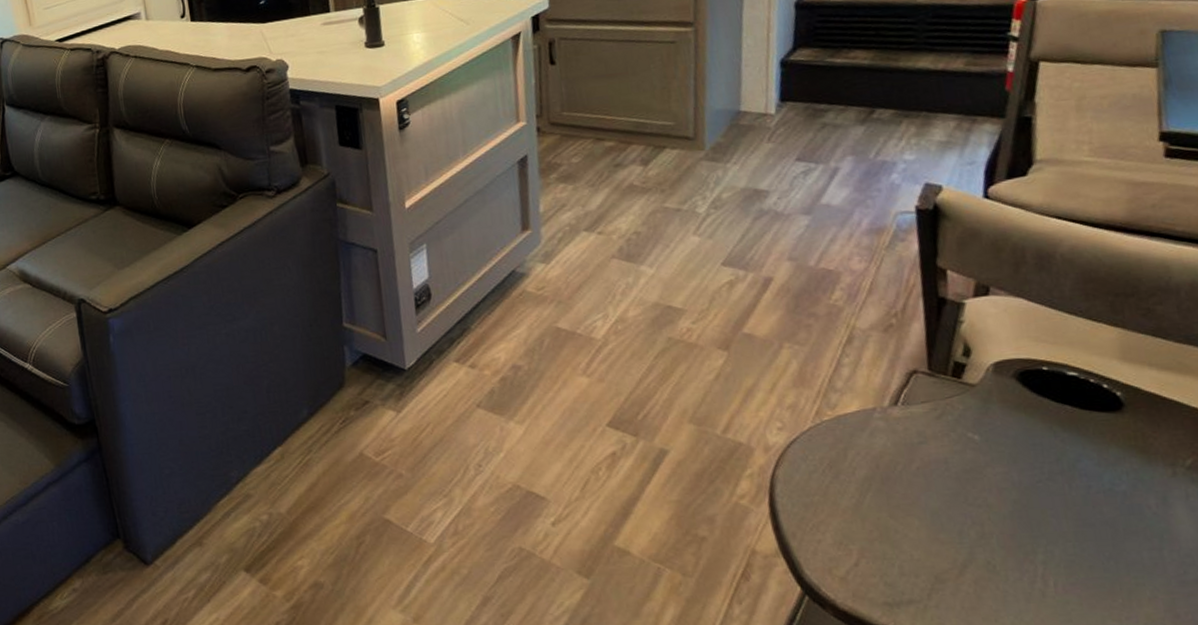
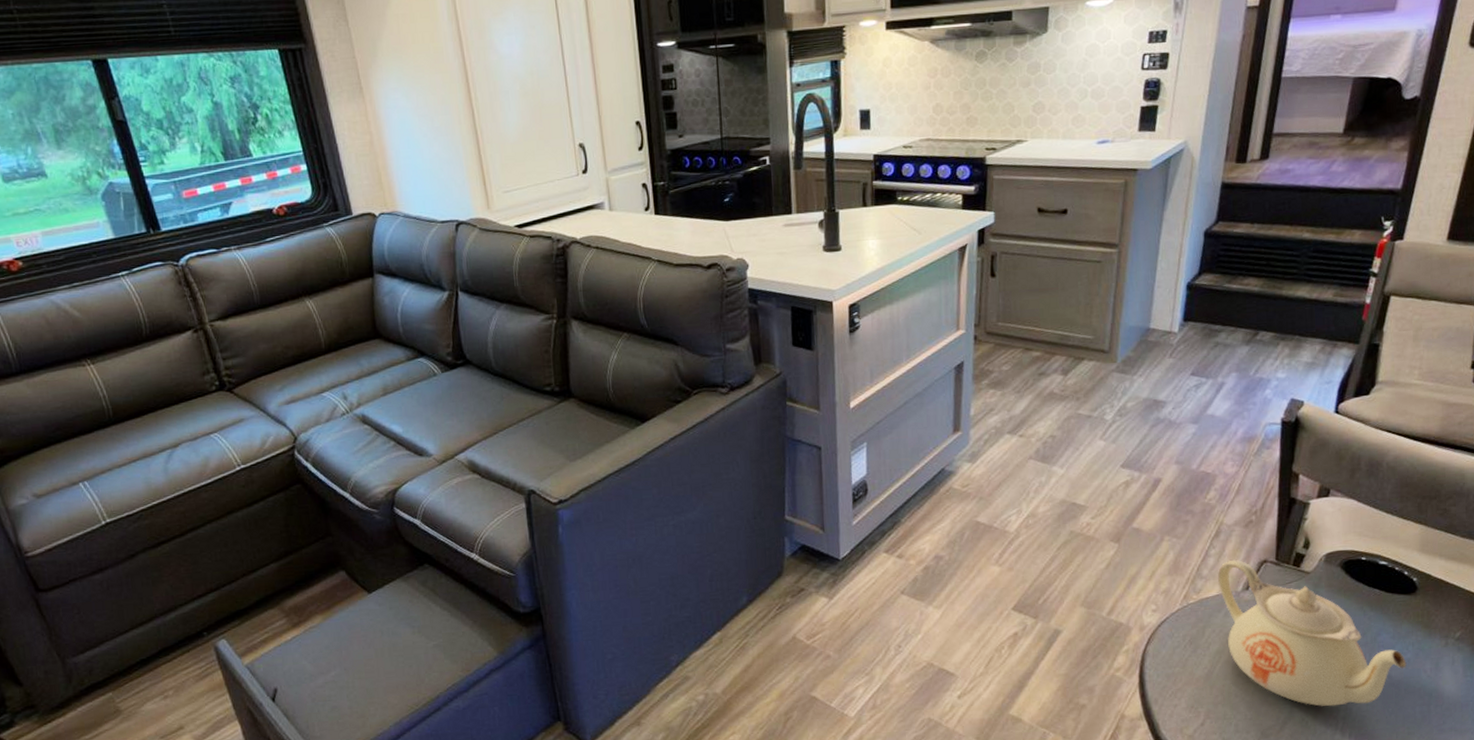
teapot: none [856,370,1123,548] -> present [1218,560,1407,707]

